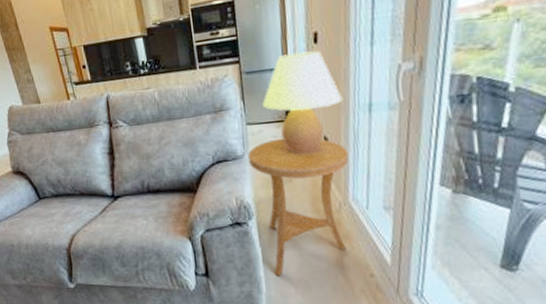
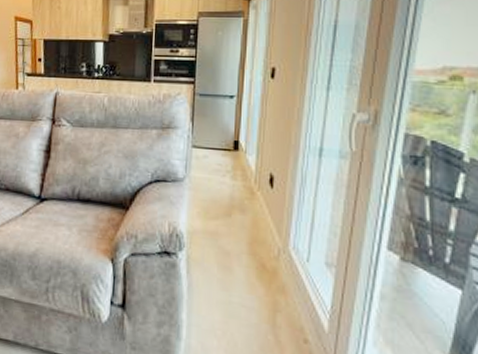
side table: present [248,138,349,277] -> none [189,167,294,324]
table lamp: present [262,50,343,154] -> none [211,84,294,189]

